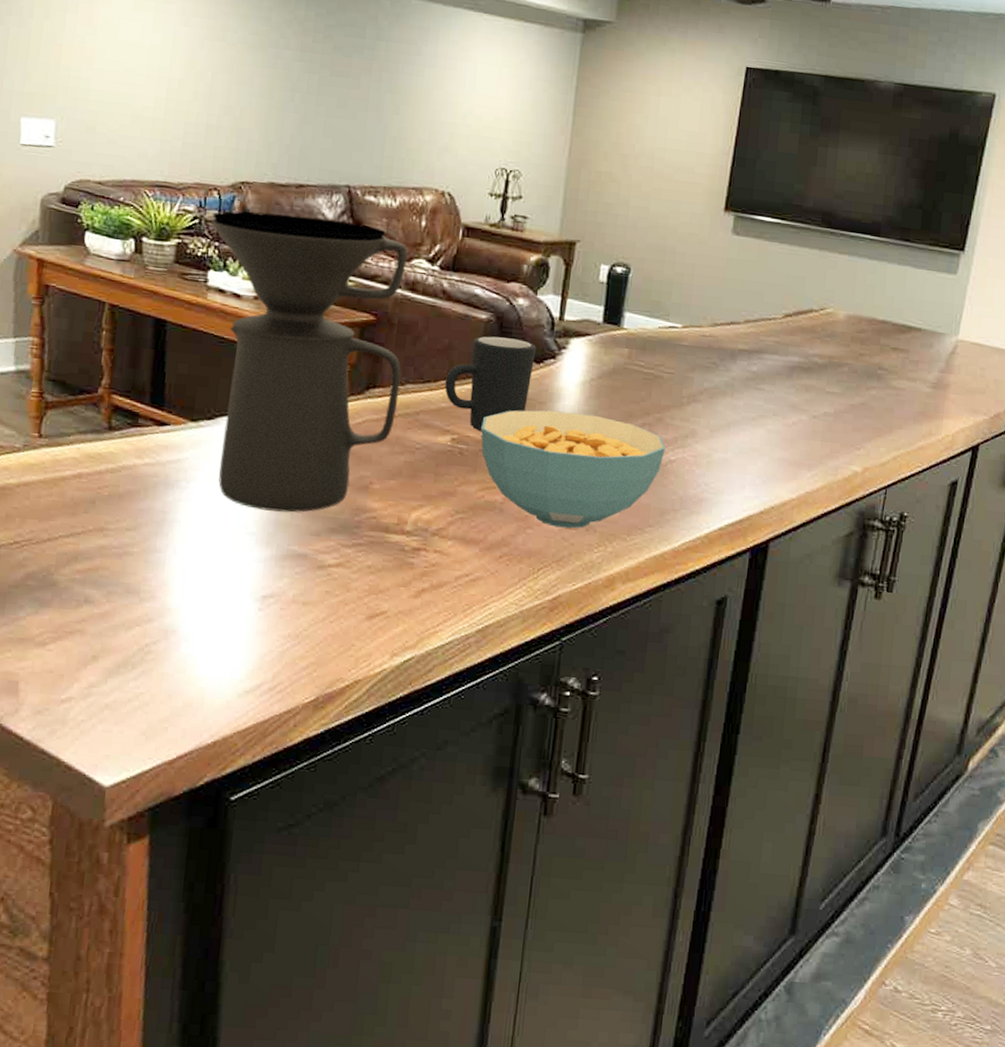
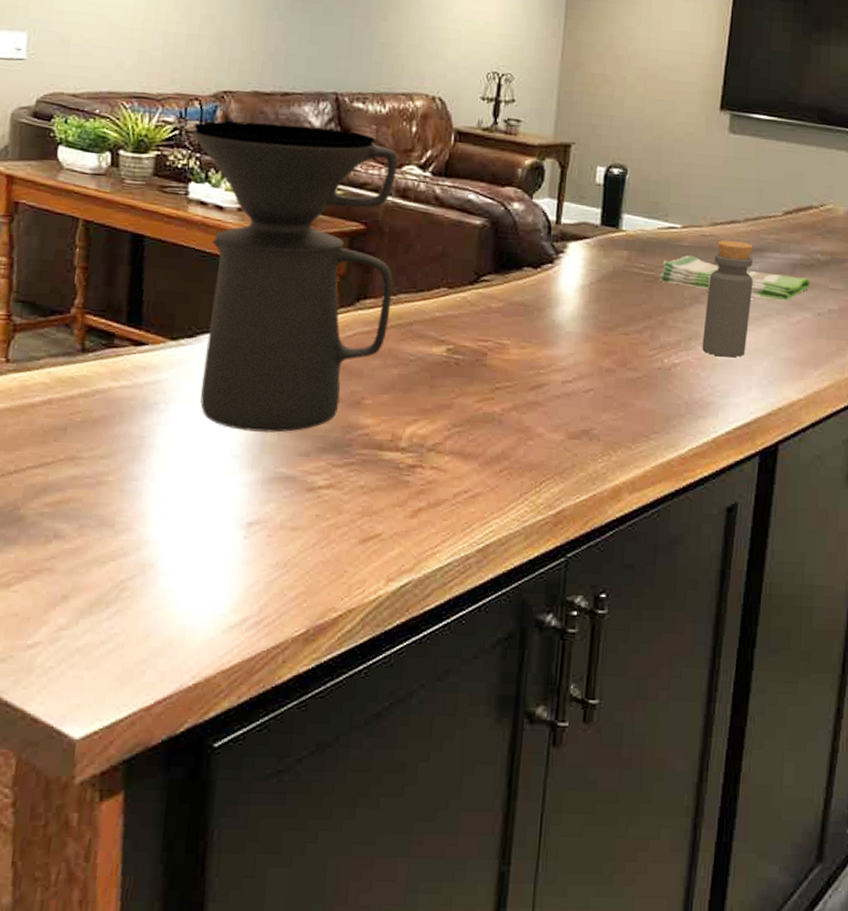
mug: present [445,336,537,432] -> none [439,242,534,341]
cereal bowl: present [481,410,666,529] -> none [477,316,669,439]
dish towel: none [658,354,807,403] -> present [659,255,810,301]
bottle: none [698,341,752,456] -> present [702,240,753,358]

